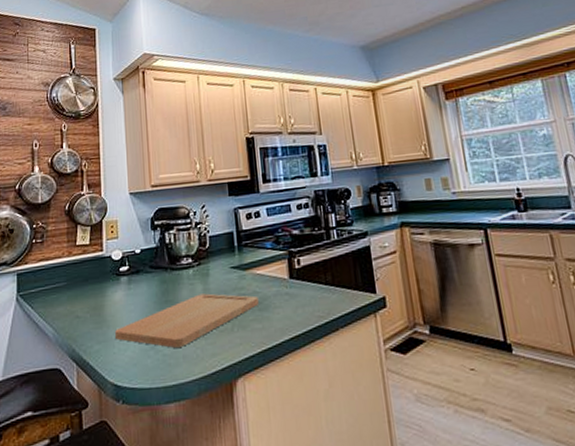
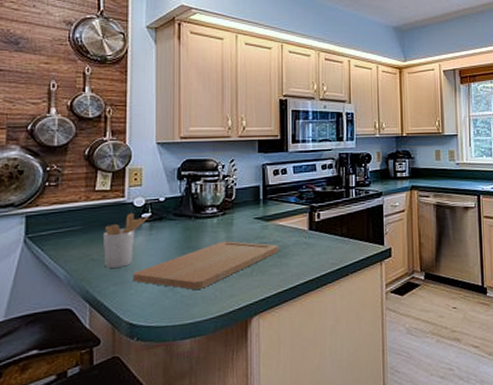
utensil holder: none [85,266,127,327] -> present [102,212,149,269]

